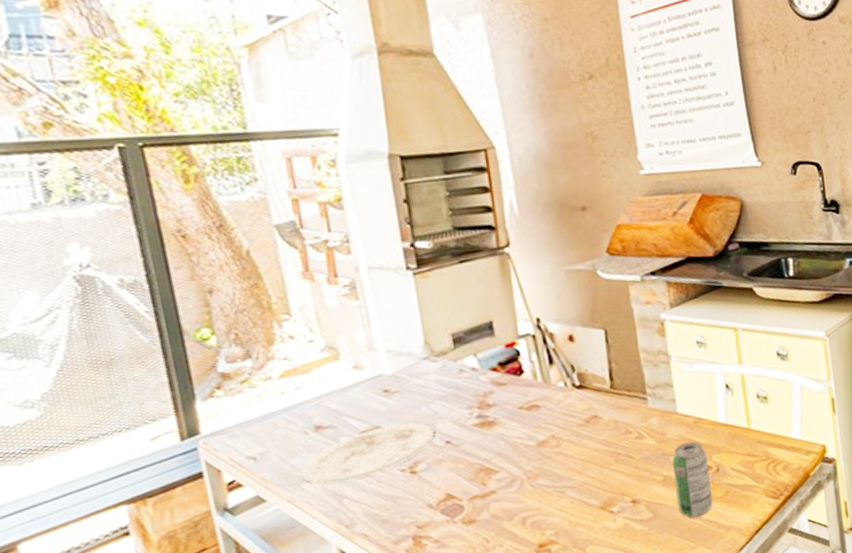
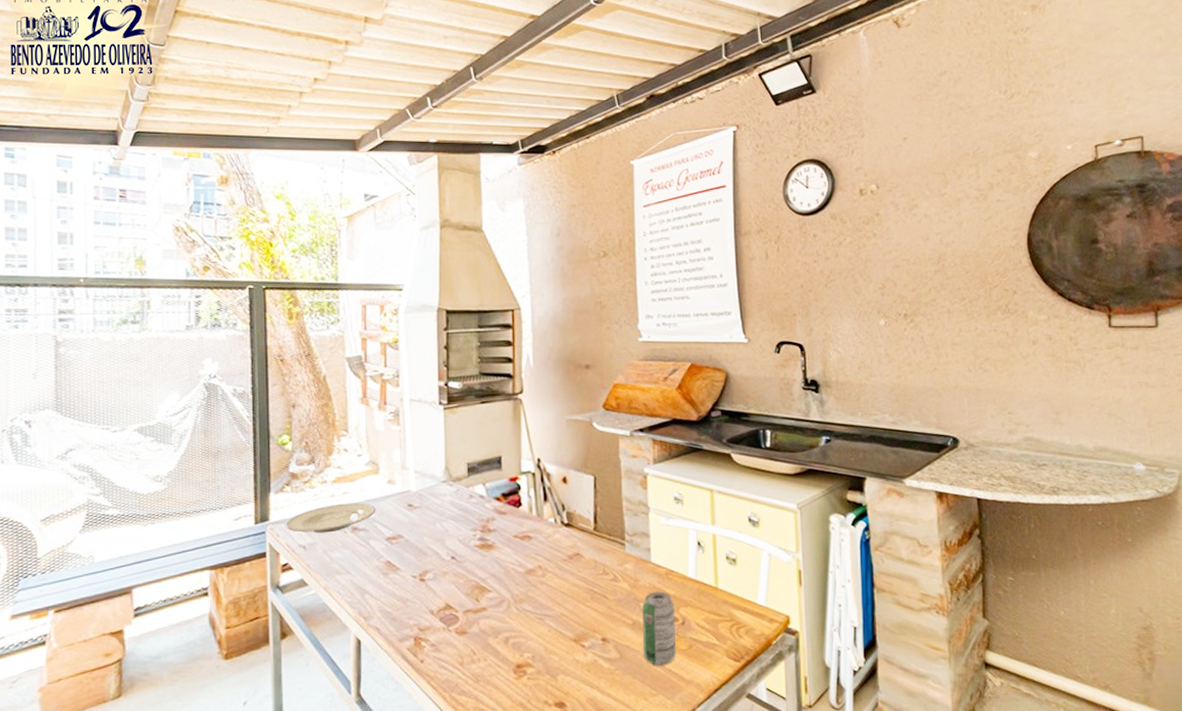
plate: none [222,396,343,443] -> present [285,502,376,533]
plate: present [301,422,436,484] -> none [337,535,444,579]

